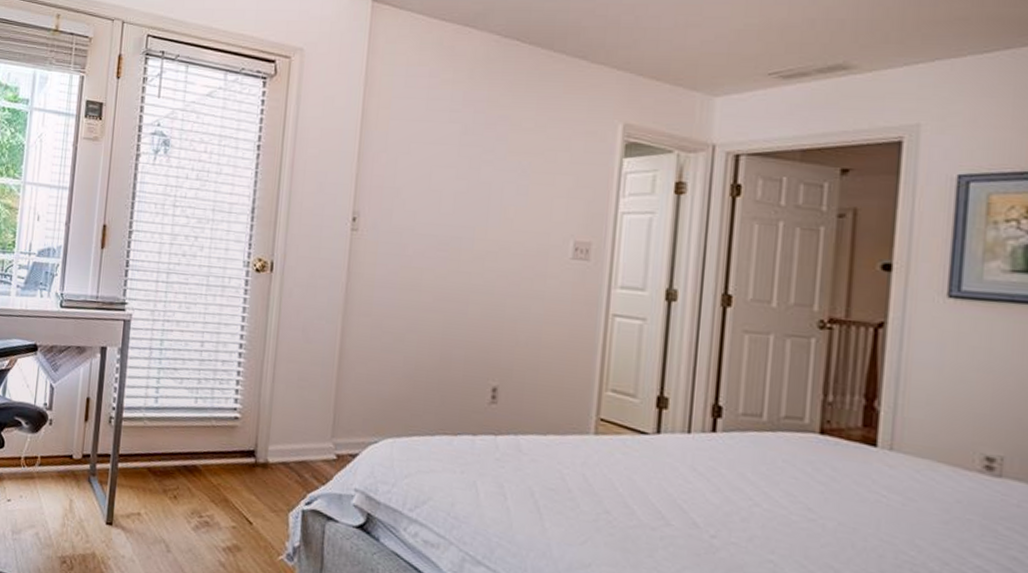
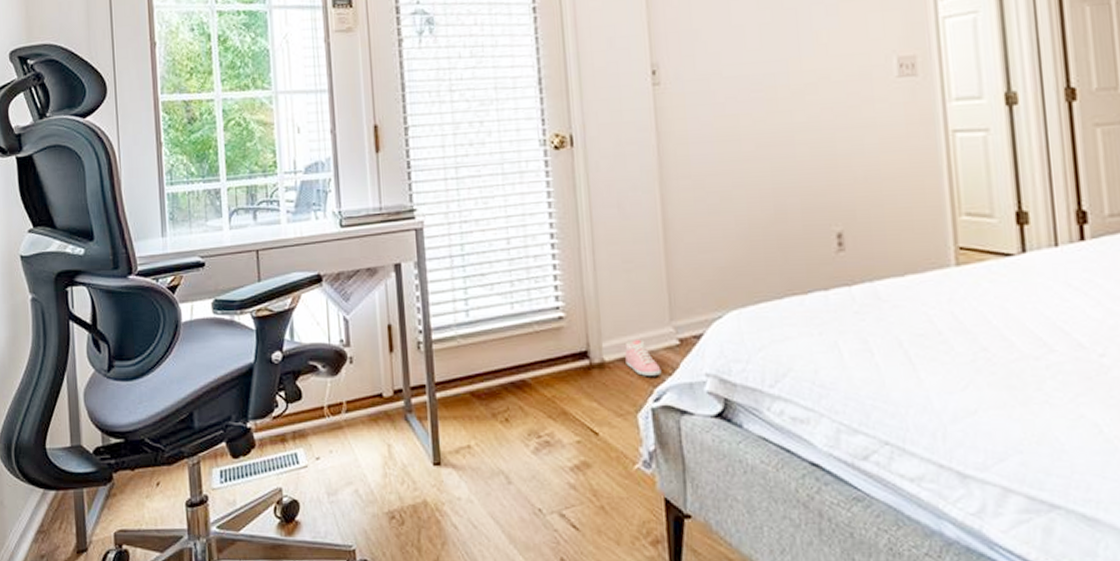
sneaker: none [286,448,317,483] -> present [624,340,662,376]

